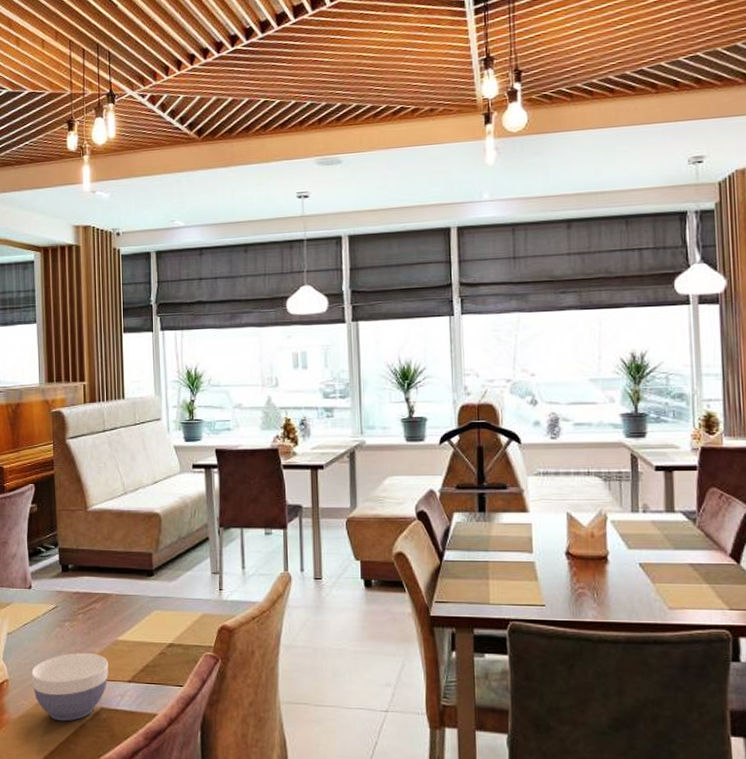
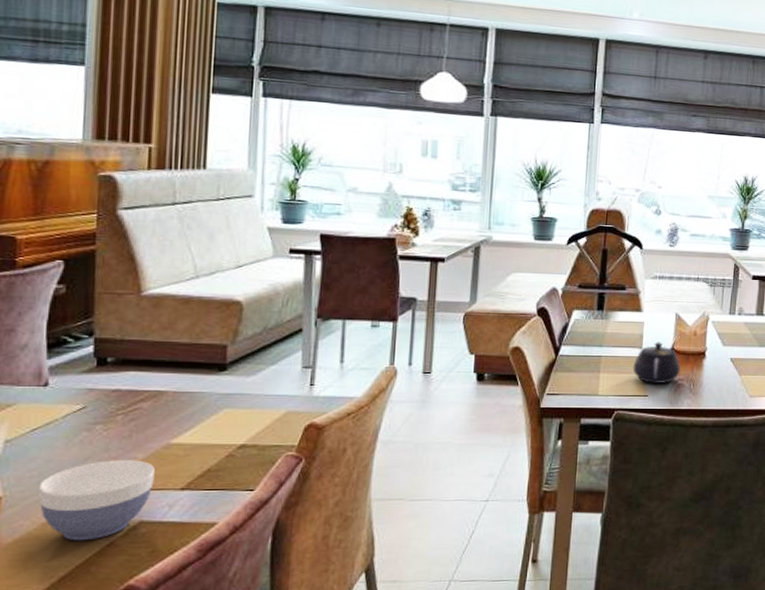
teapot: none [524,545,580,593] -> present [633,342,681,385]

